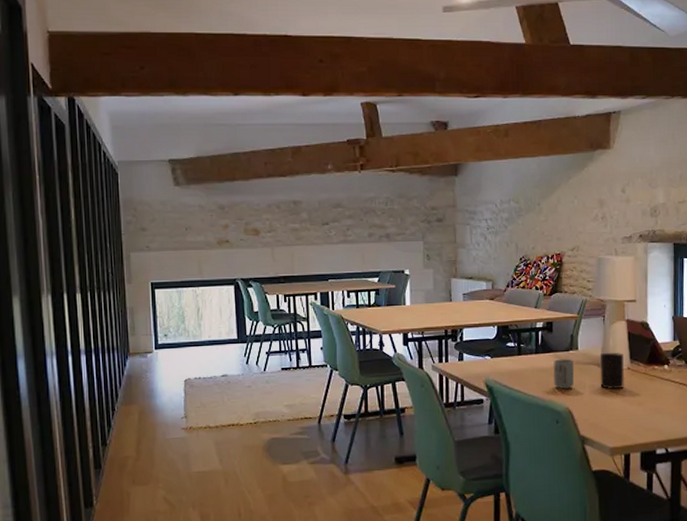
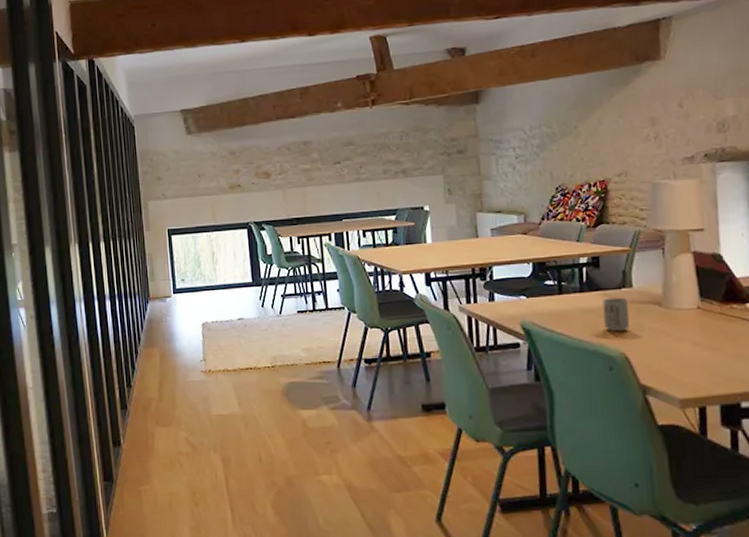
cup: present [600,352,625,389] -> none [661,289,695,332]

